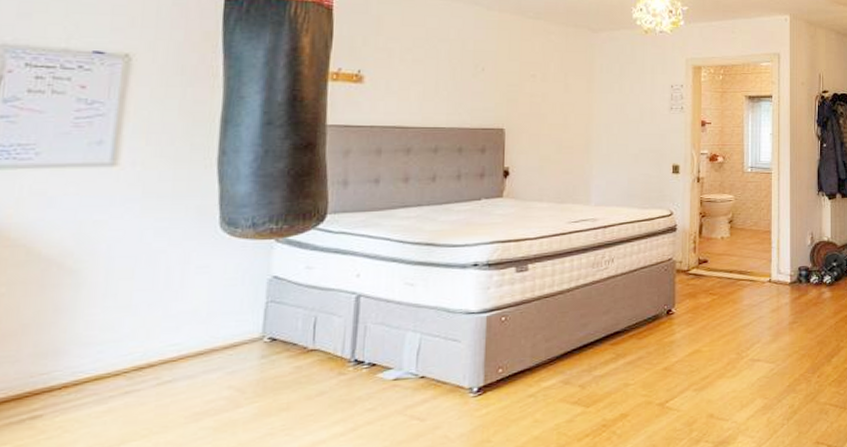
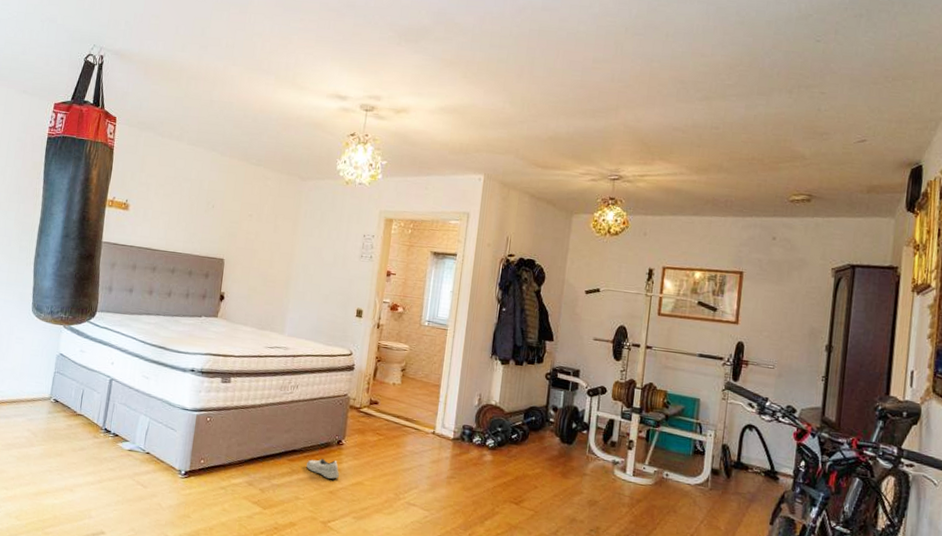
shoe: none [634,333,672,355] -> present [306,458,339,479]

